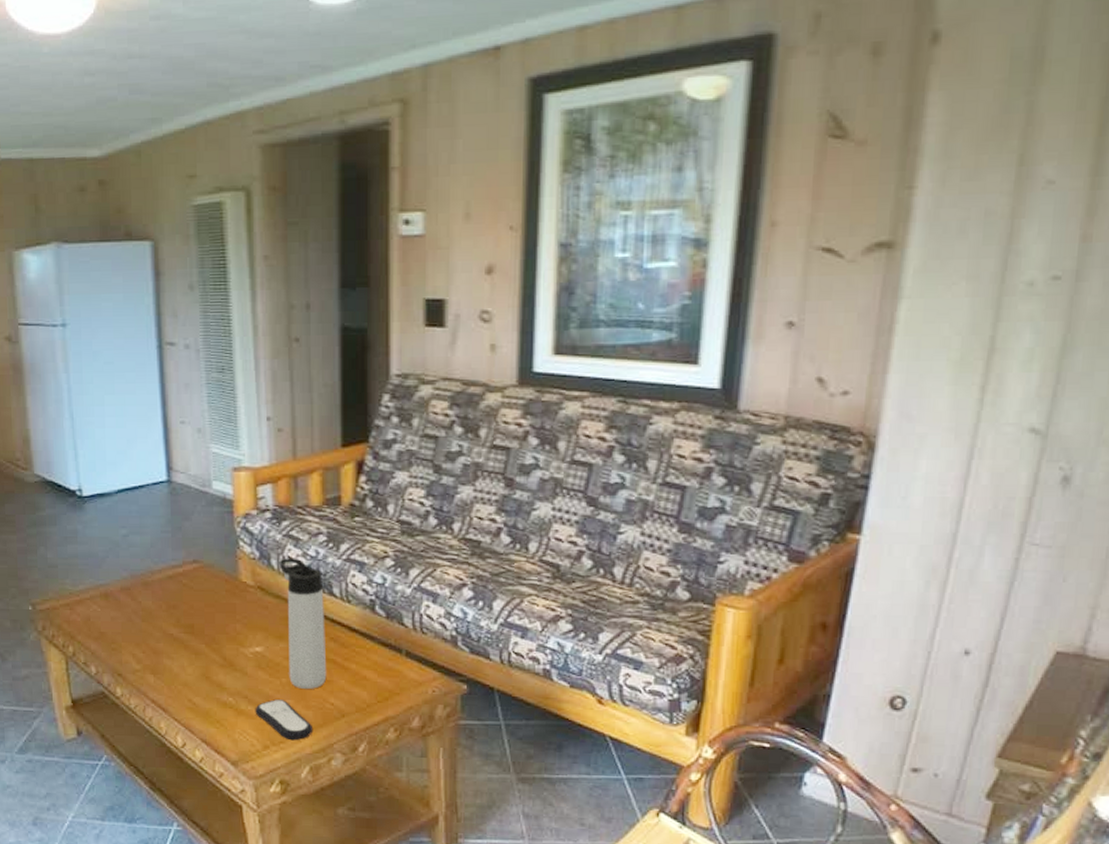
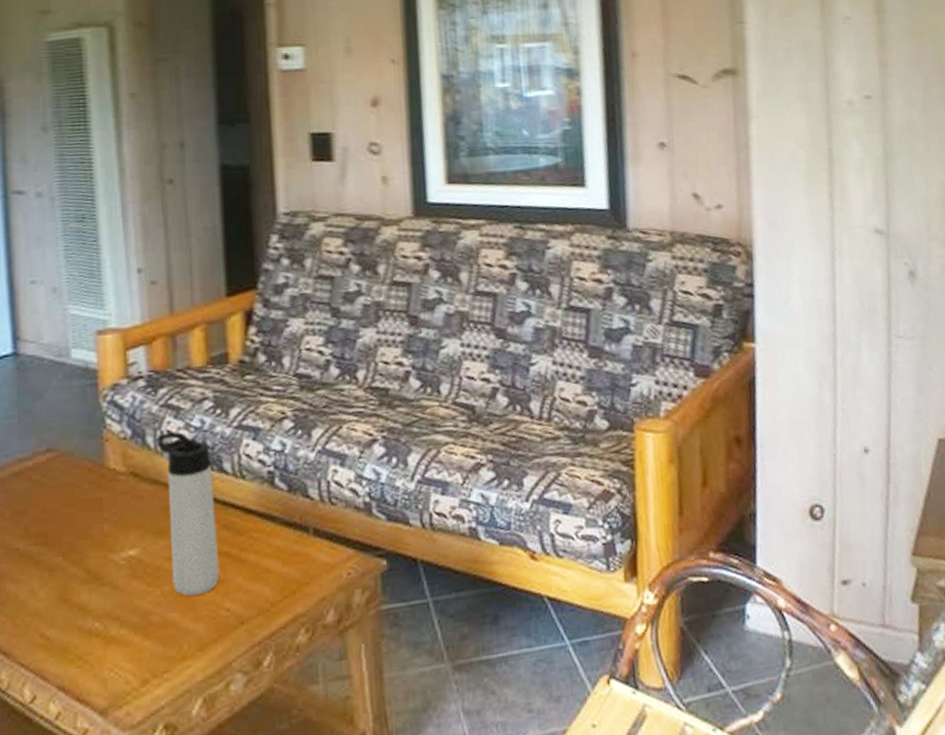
remote control: present [255,699,314,741] -> none [129,614,206,667]

